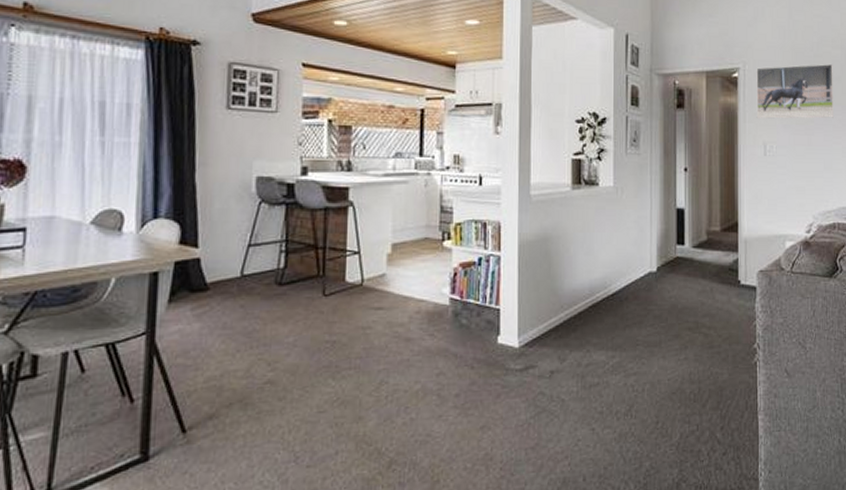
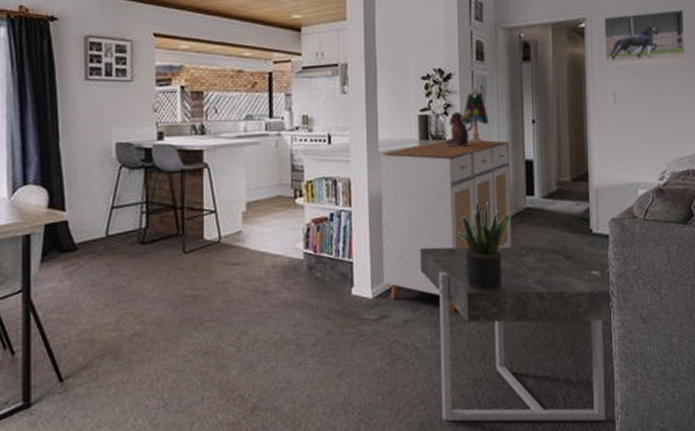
sideboard: none [530,185,662,364] -> present [381,140,512,313]
side table: none [568,295,758,478] -> present [419,246,612,422]
ceramic vessel: none [598,154,627,192] -> present [445,109,474,147]
potted plant: none [608,245,660,342] -> present [458,198,510,291]
table lamp: none [617,133,642,190] -> present [463,88,489,143]

